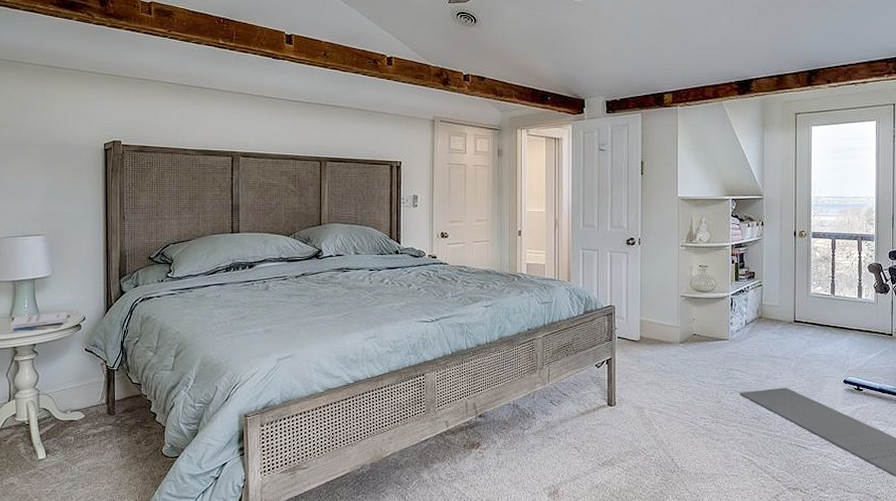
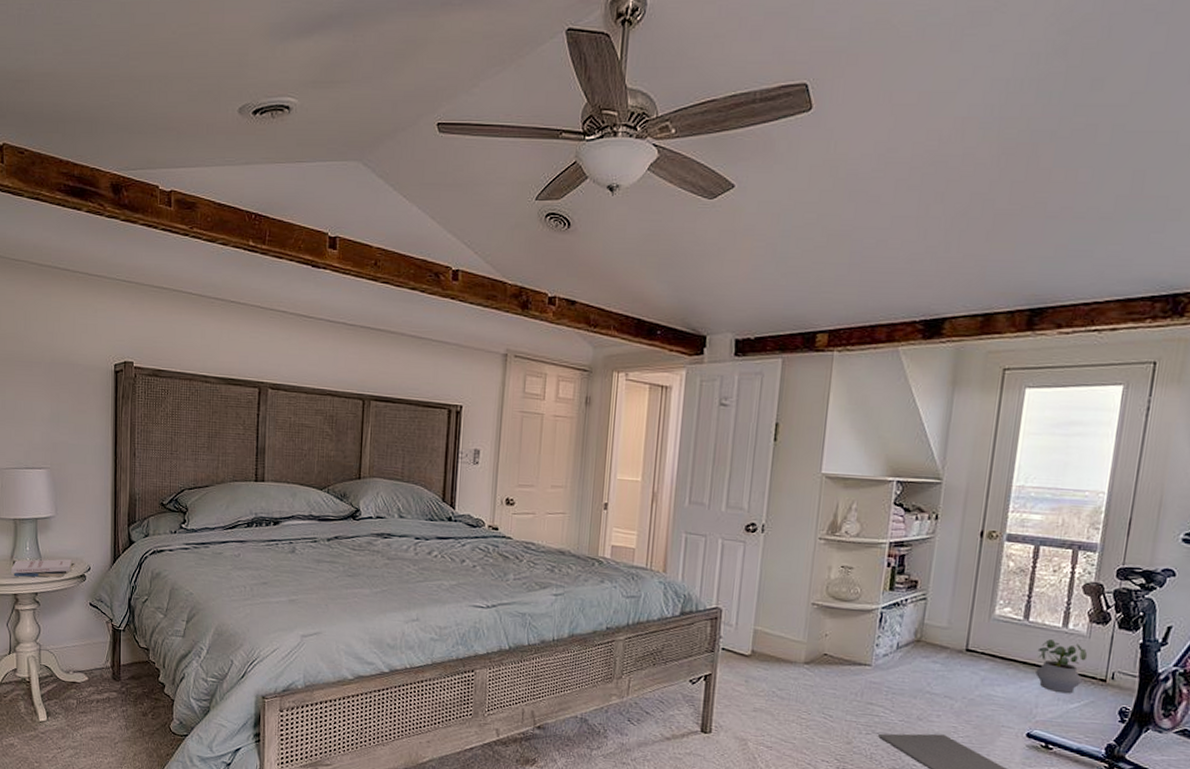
potted plant: none [843,308,878,347] -> present [1035,639,1088,694]

